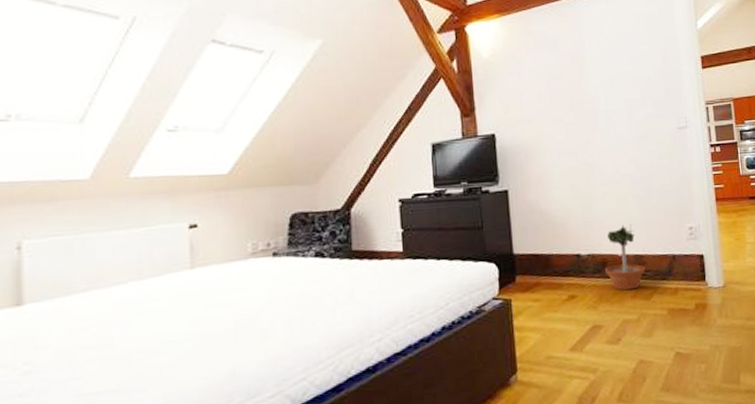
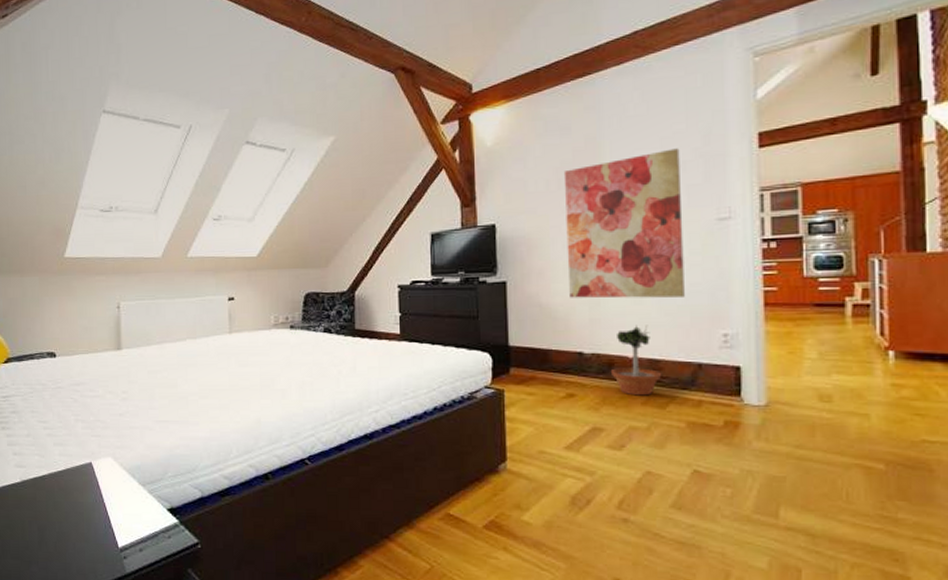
wall art: none [554,66,658,203] -> present [563,148,685,299]

